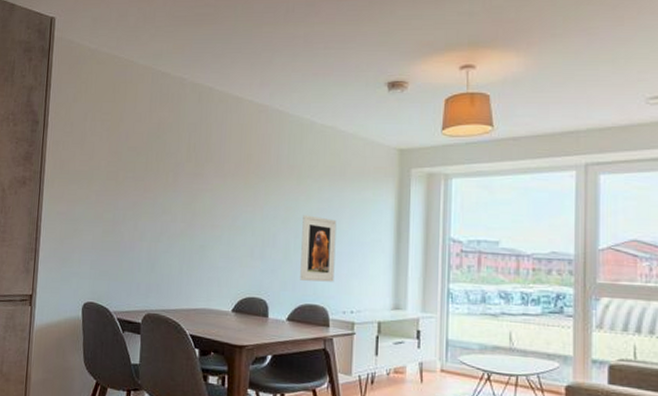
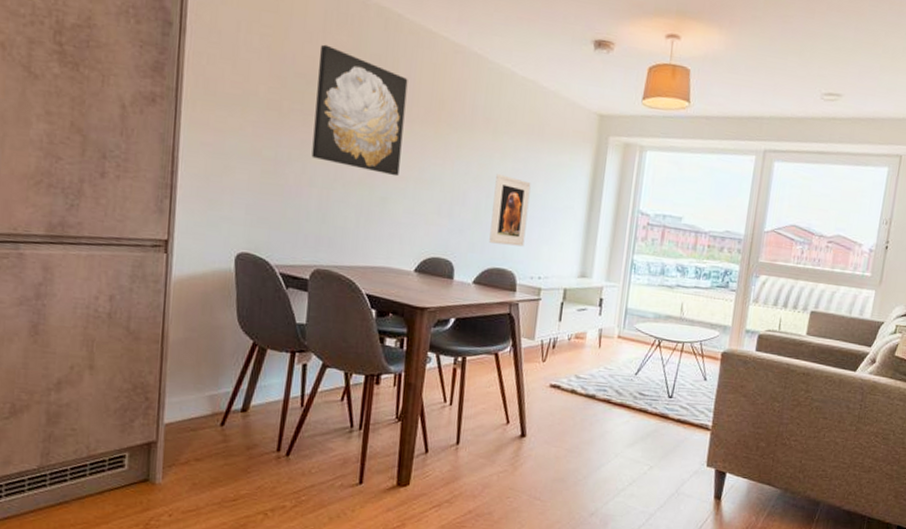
wall art: none [142,121,220,226] -> present [311,44,408,177]

